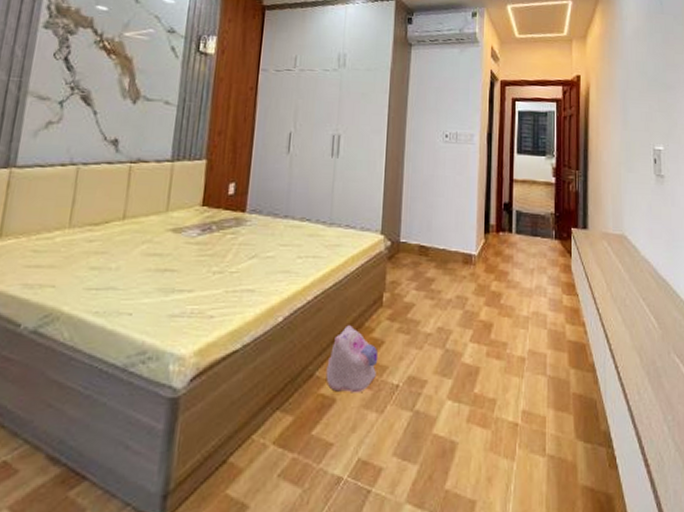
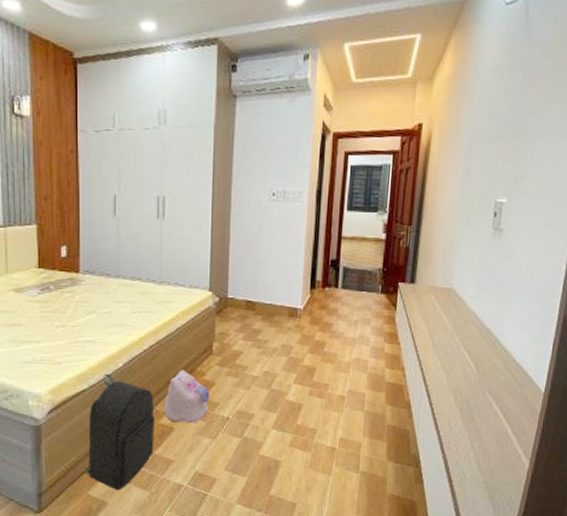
backpack: none [226,330,315,488] -> present [86,373,155,491]

